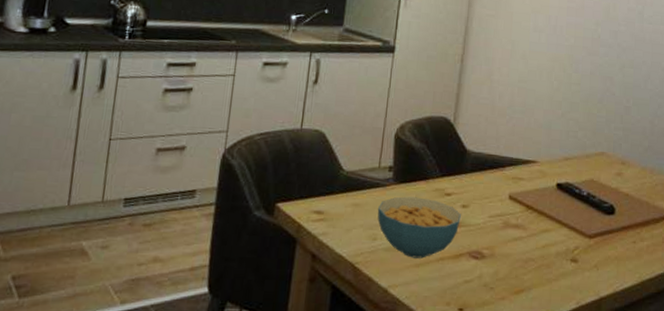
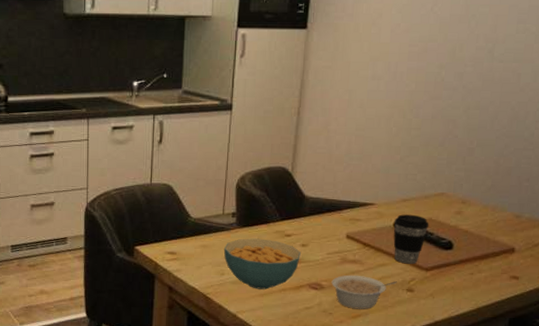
legume: none [493,241,561,283] -> present [331,274,397,309]
coffee cup: none [556,174,591,230] -> present [393,214,429,264]

